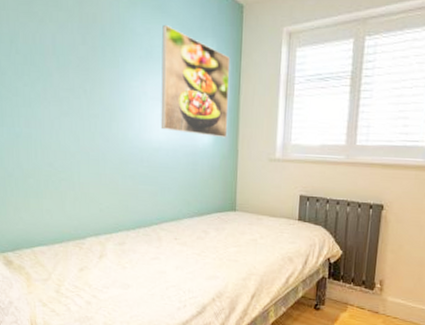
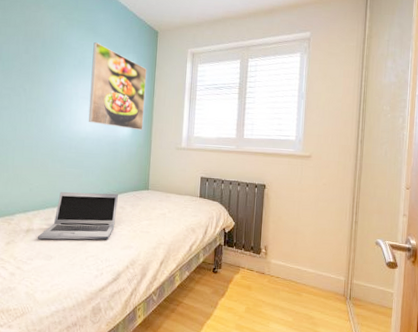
laptop: none [111,213,200,269] -> present [37,192,118,240]

